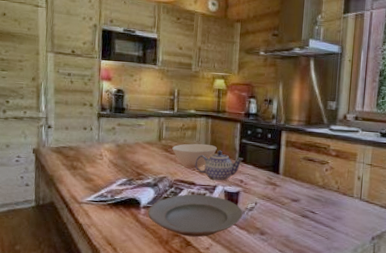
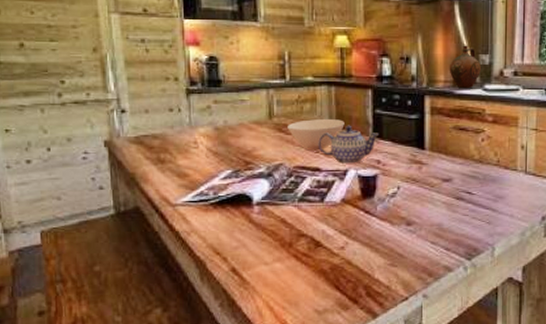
plate: present [148,194,243,238] -> none [263,182,384,236]
ceramic jug: none [302,93,329,128] -> present [449,45,481,89]

